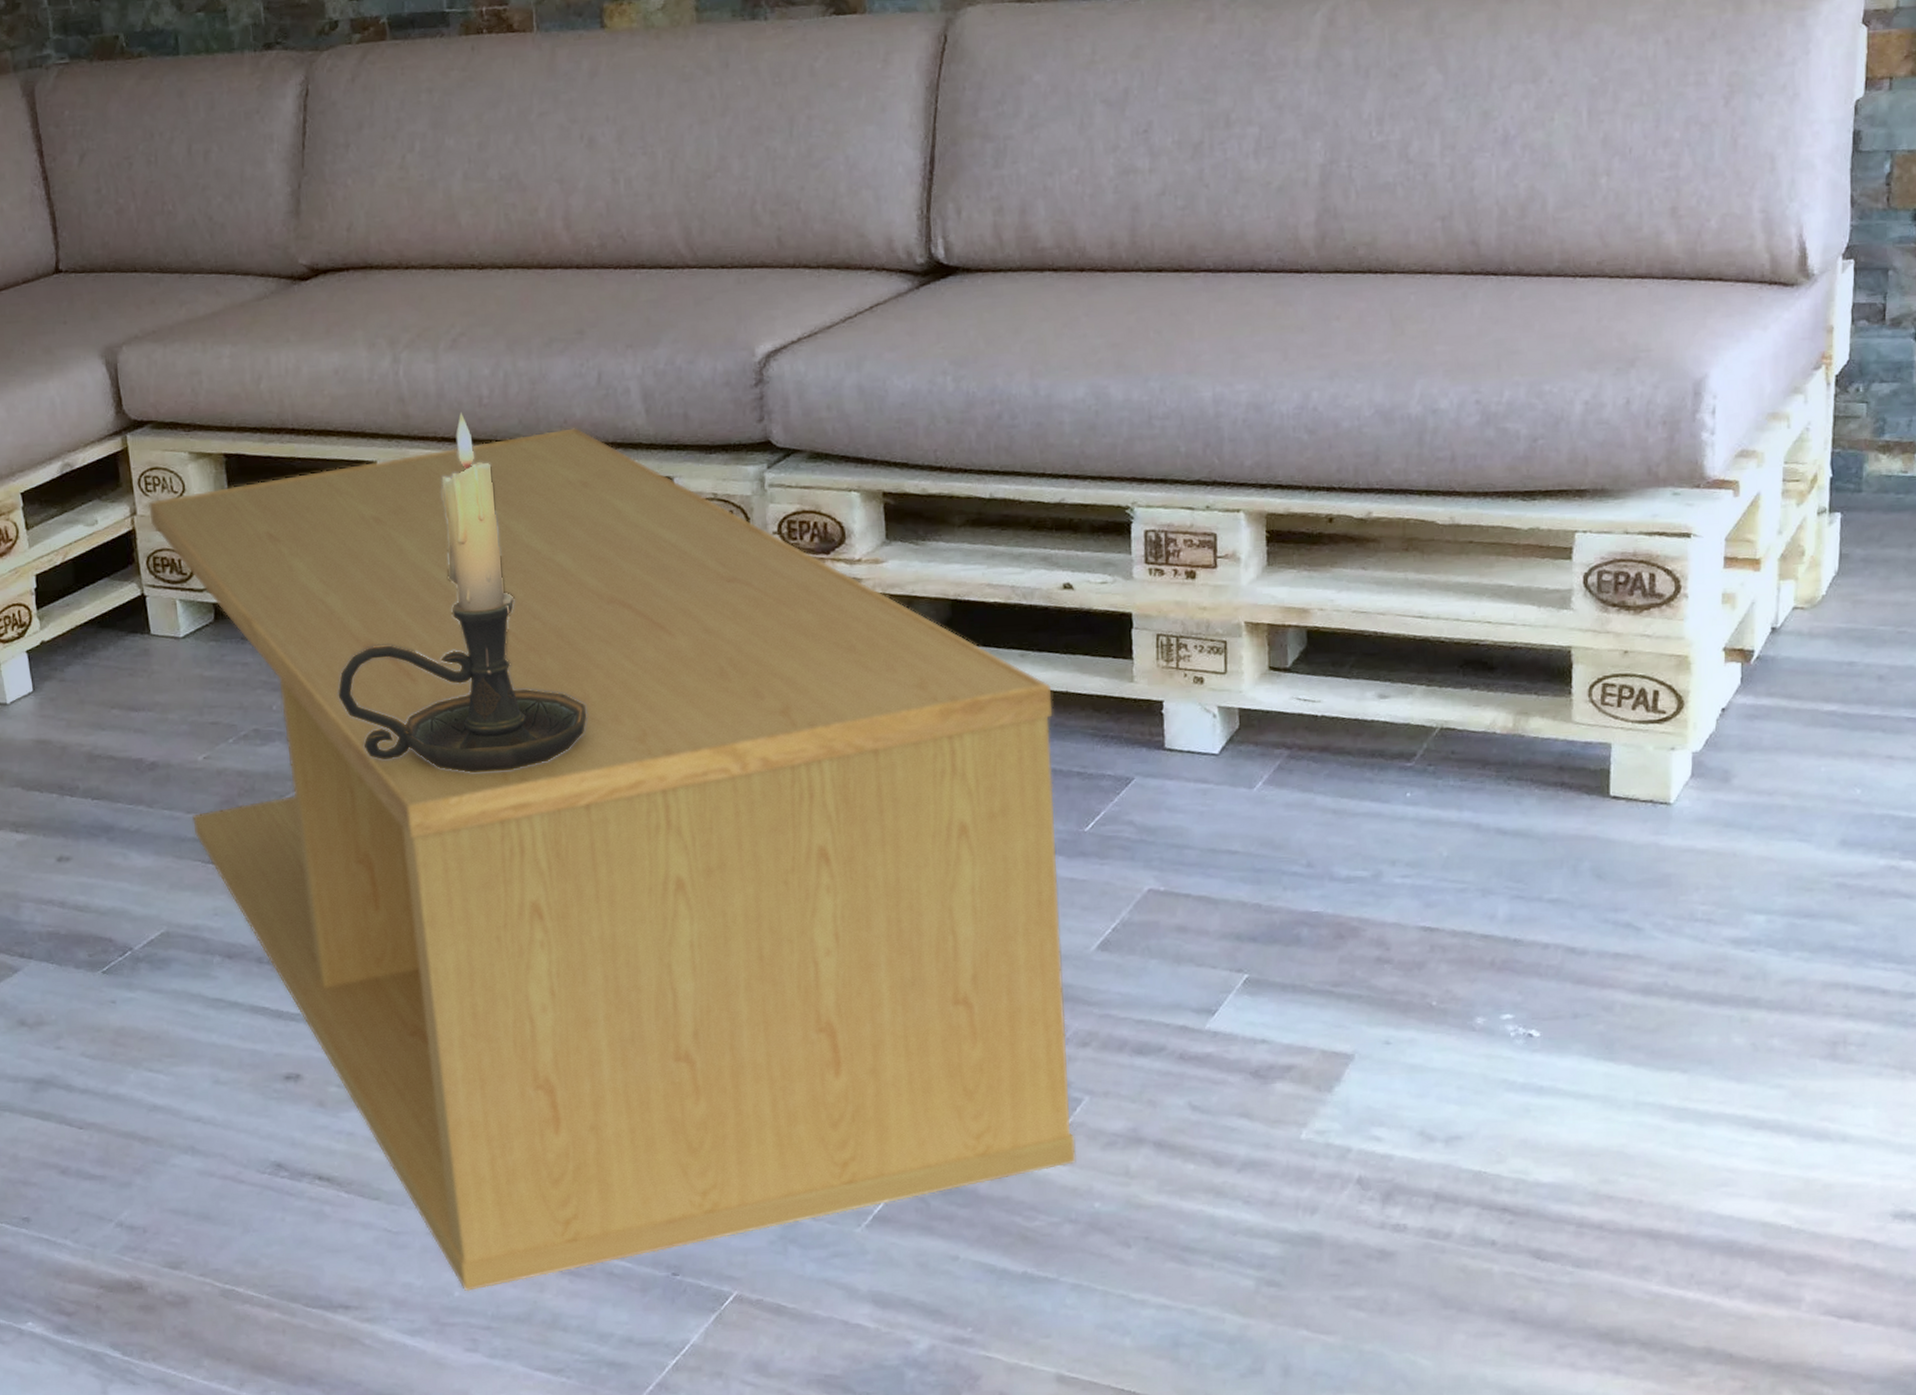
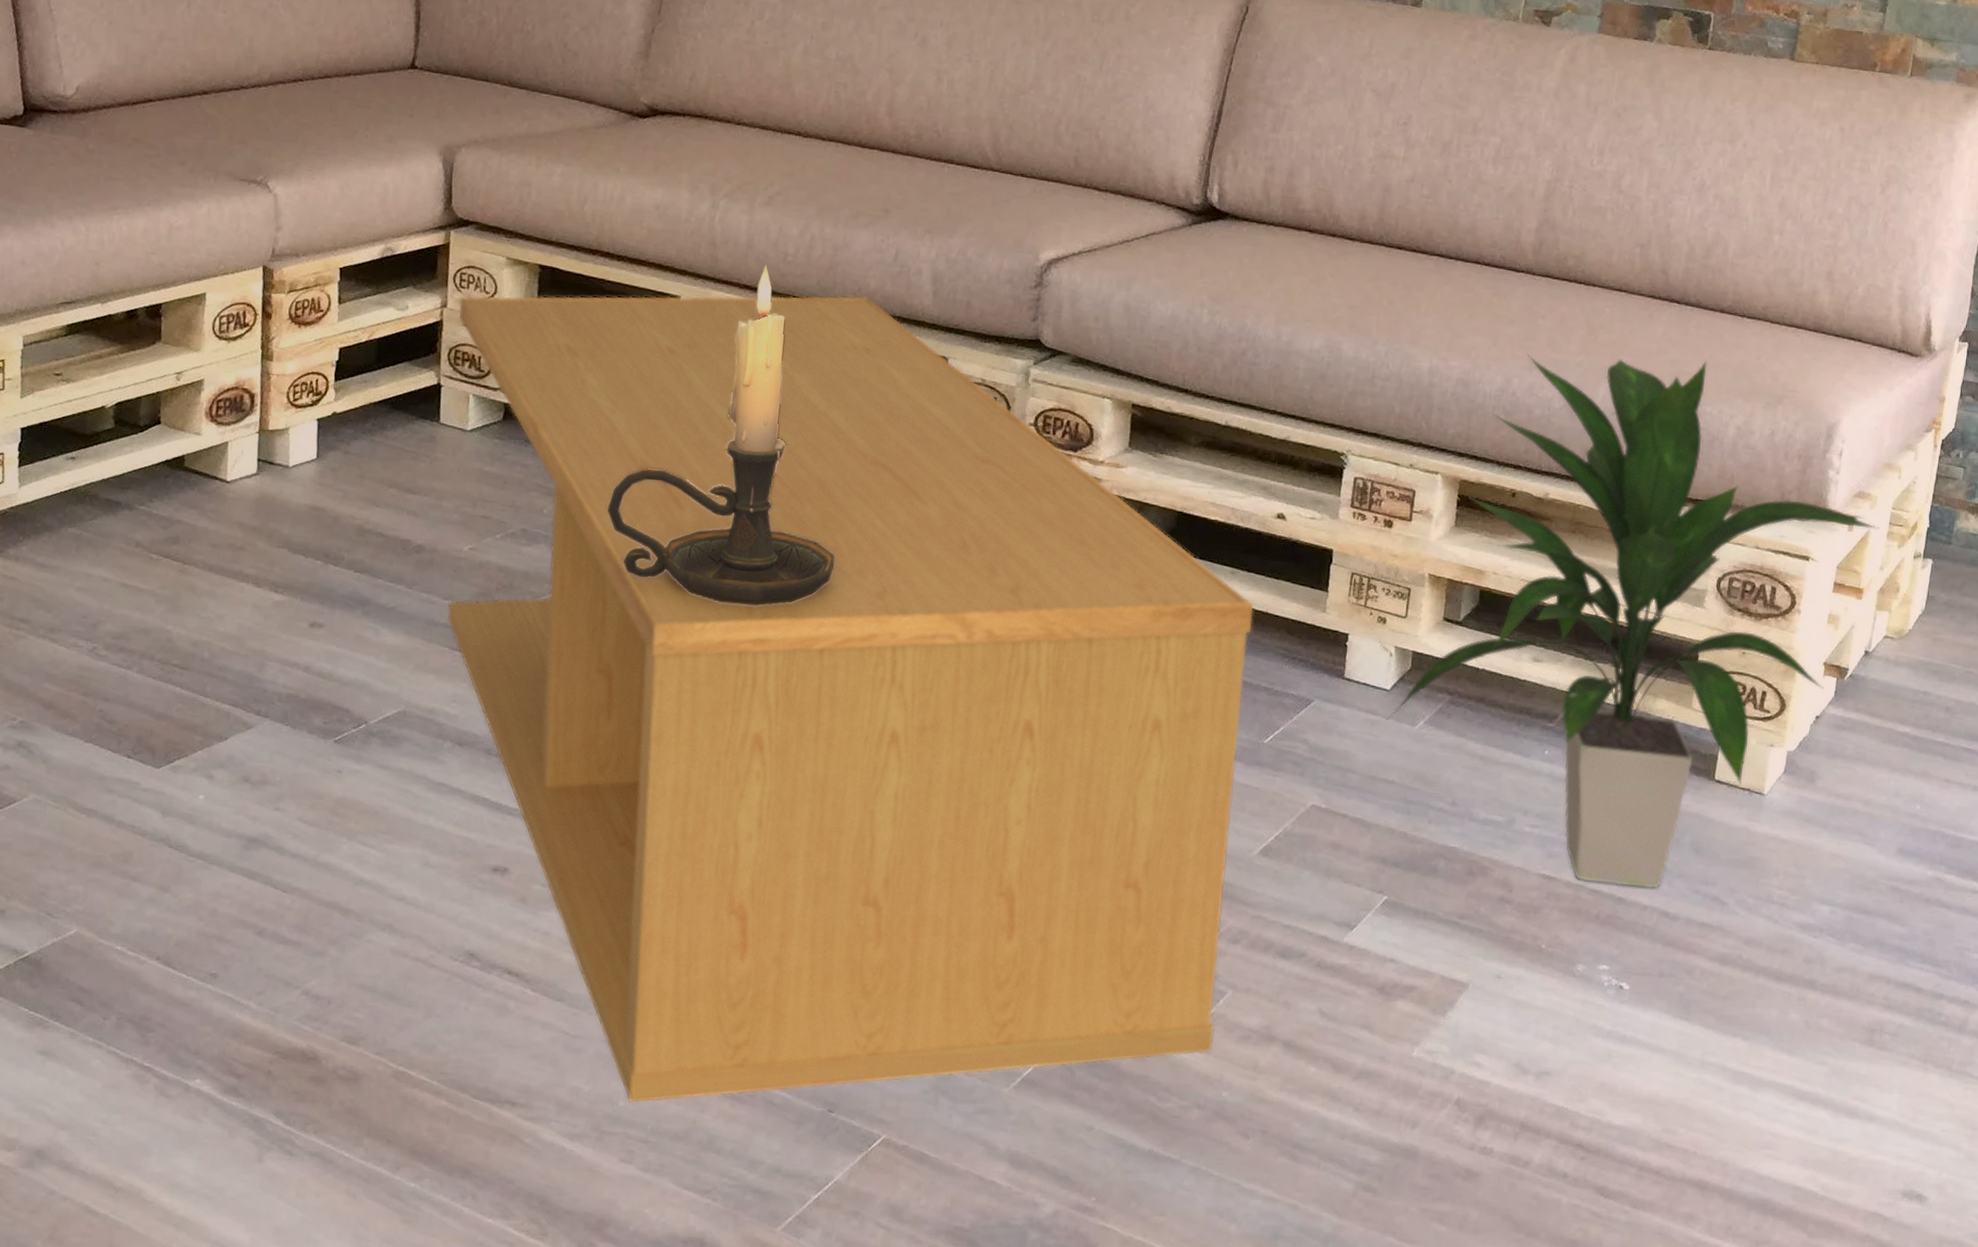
indoor plant: none [1219,333,1772,928] -> present [1386,354,1880,888]

